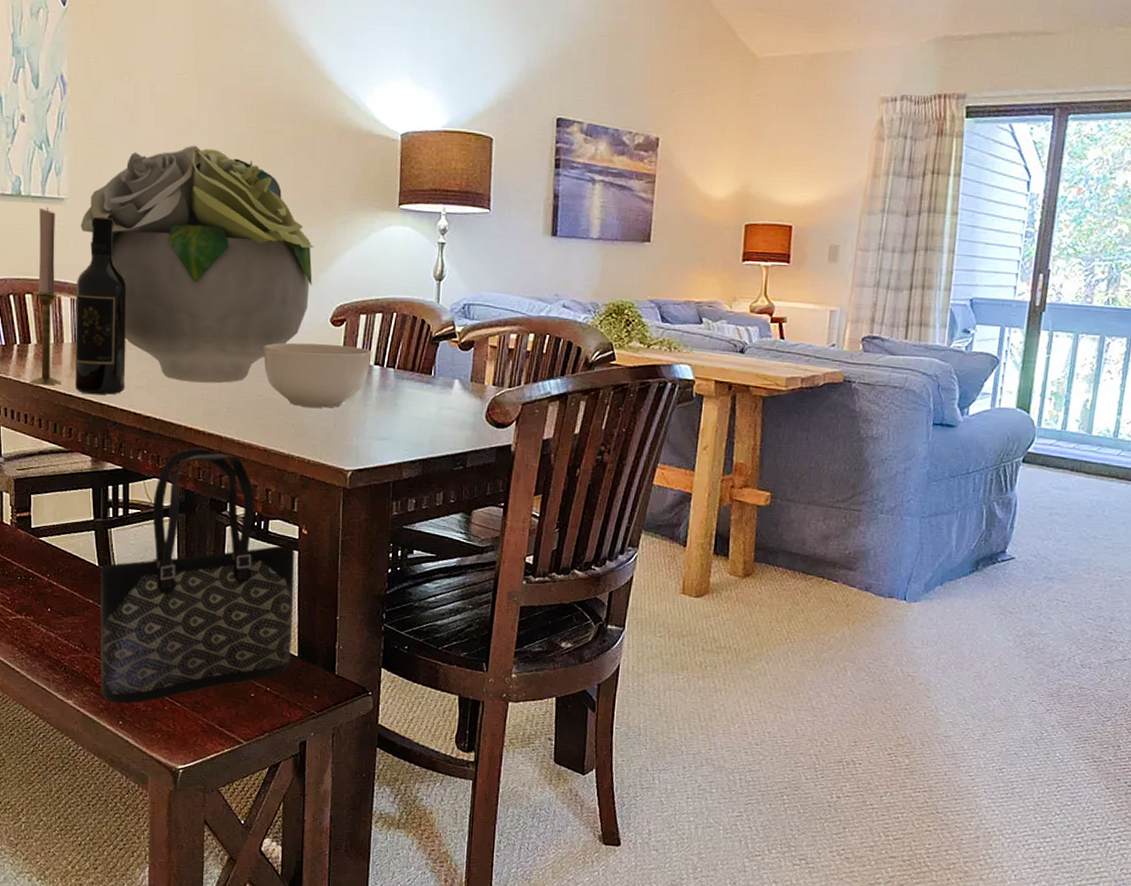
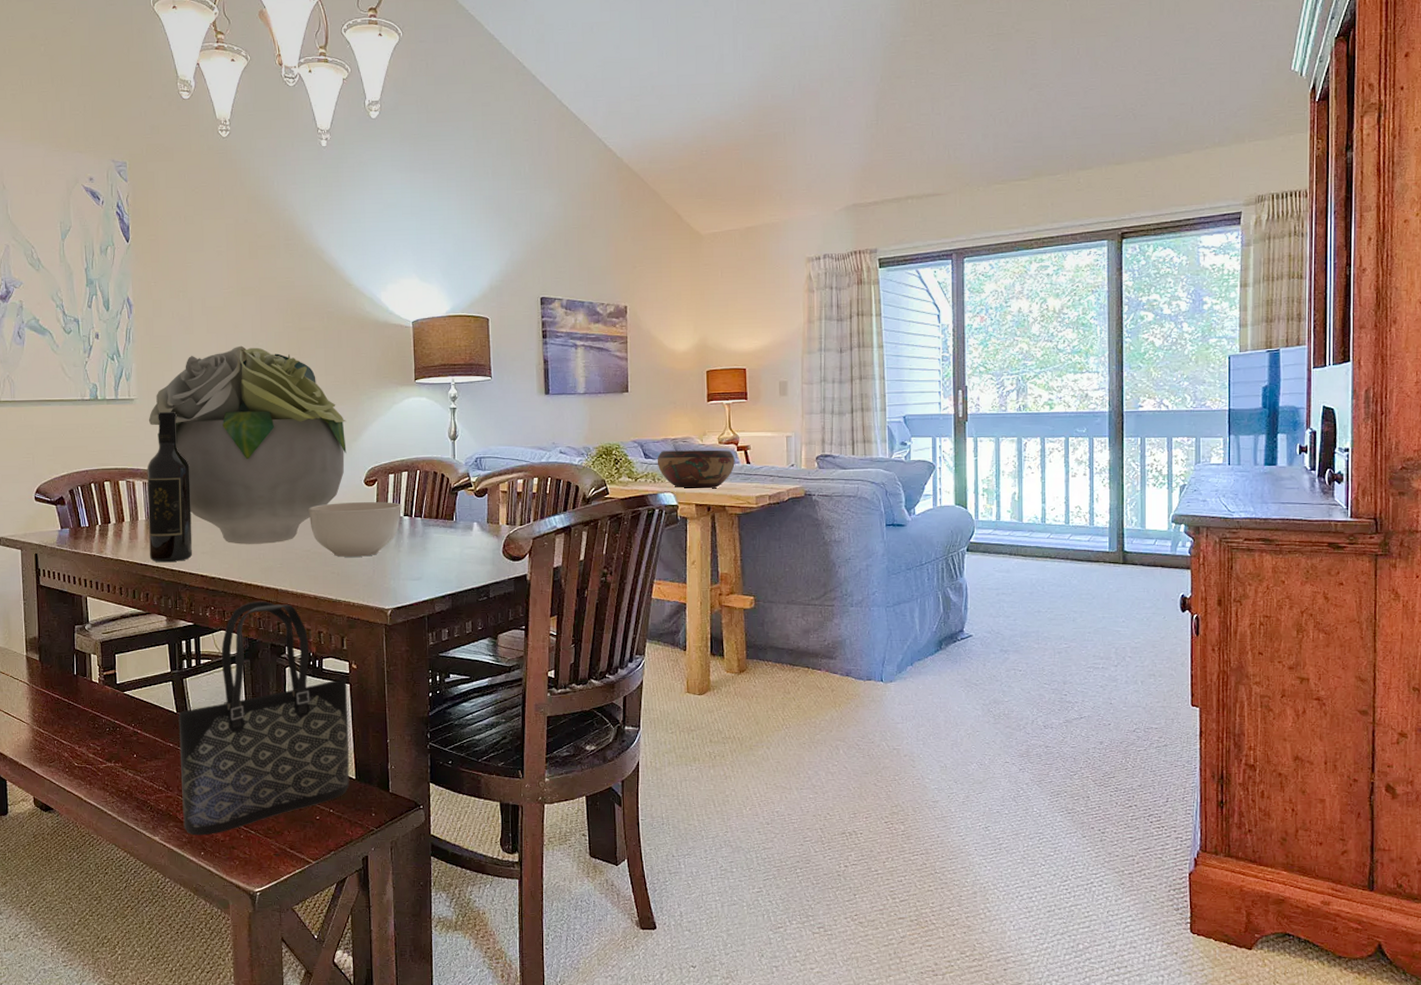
candlestick: present [29,206,63,385] -> none [111,407,139,558]
decorative bowl: none [675,315,767,364] -> present [657,449,735,488]

